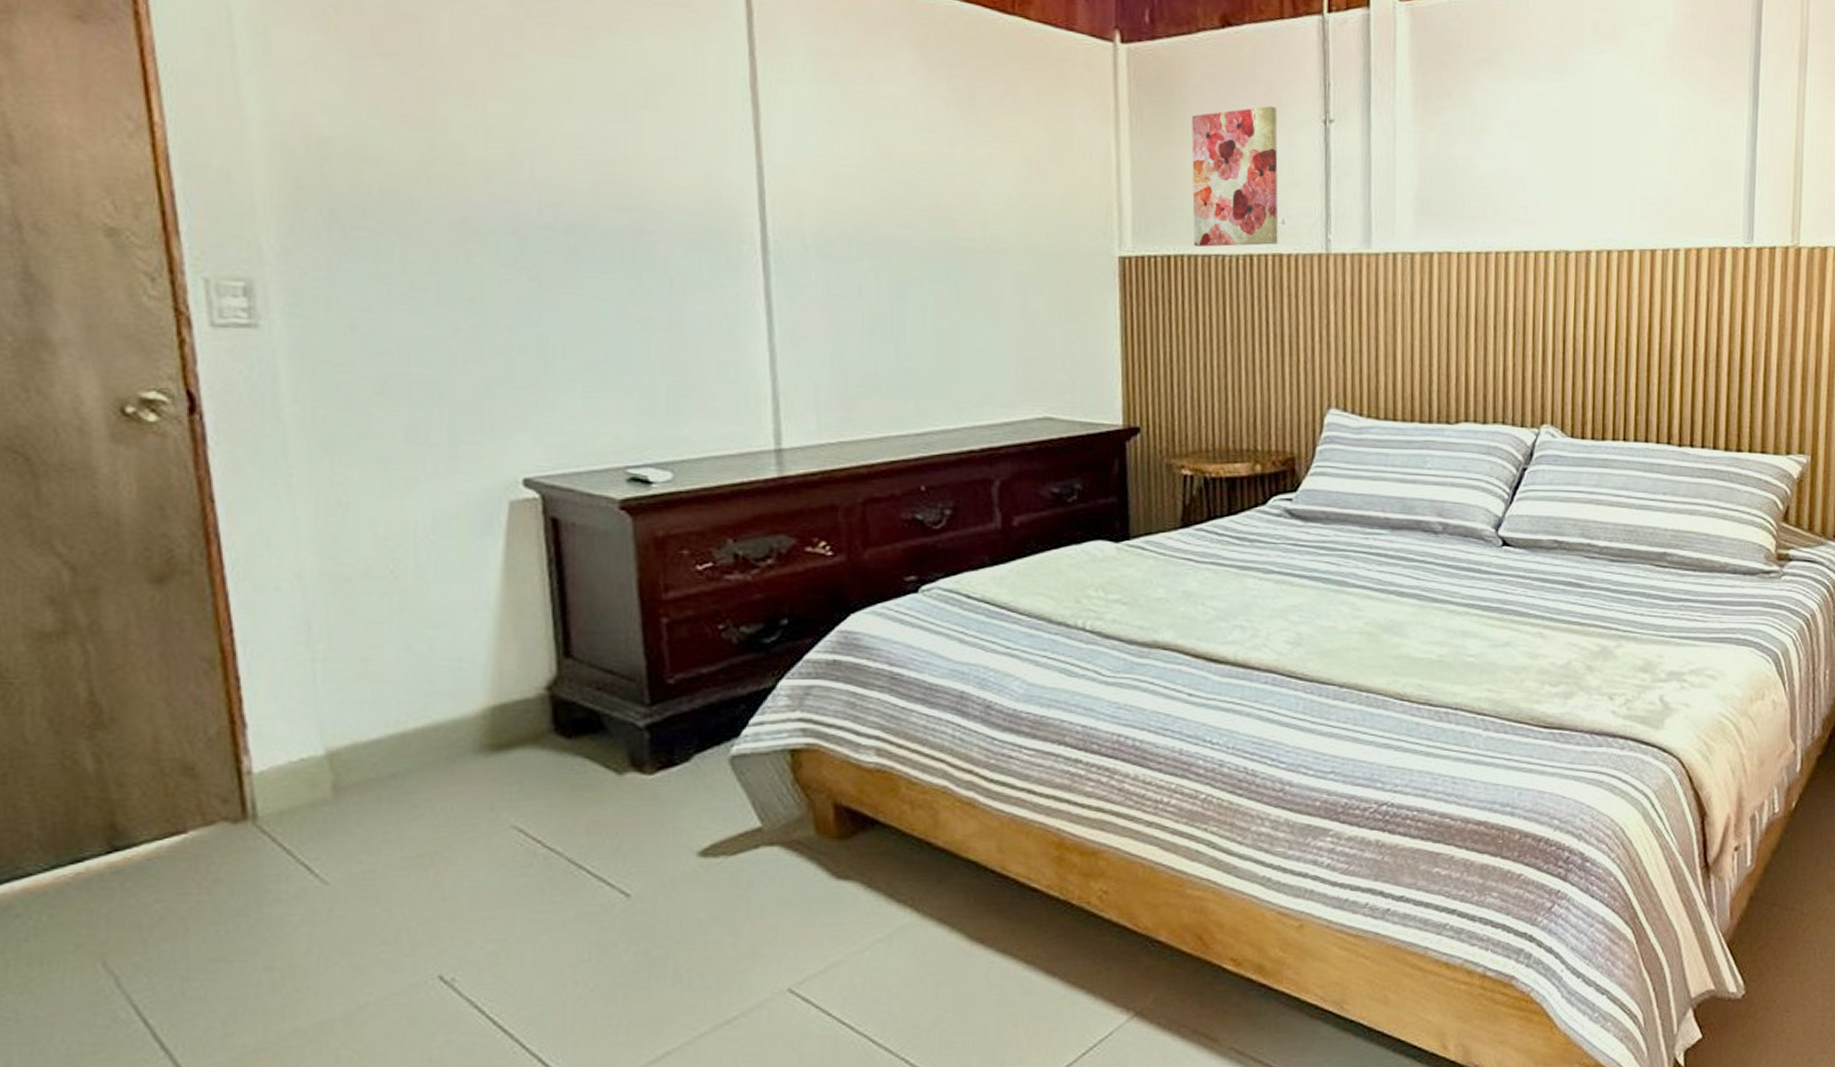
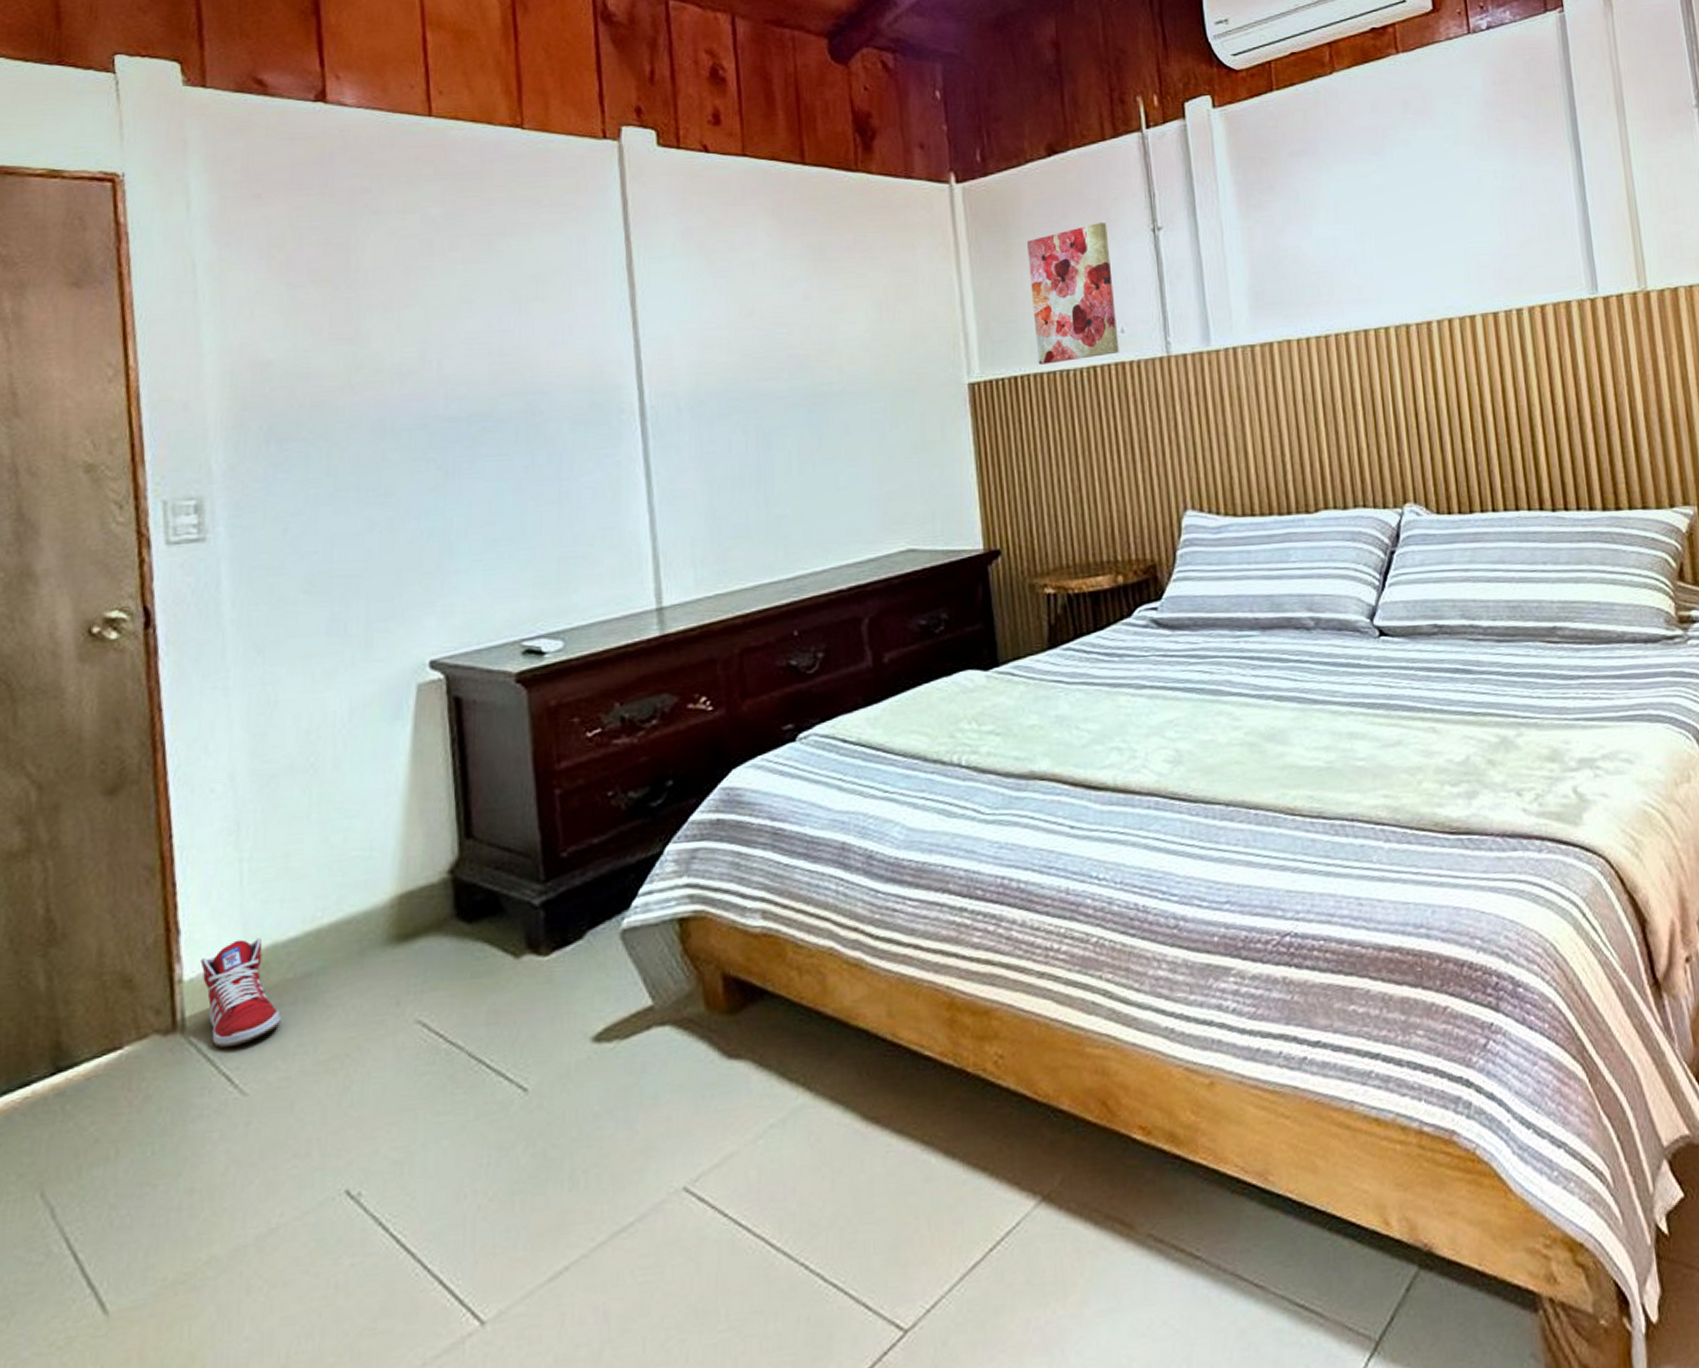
sneaker: none [271,737,364,838] -> present [200,938,281,1047]

